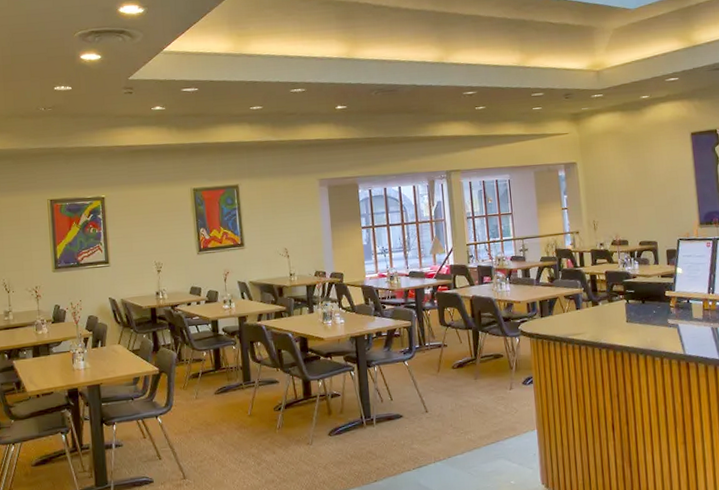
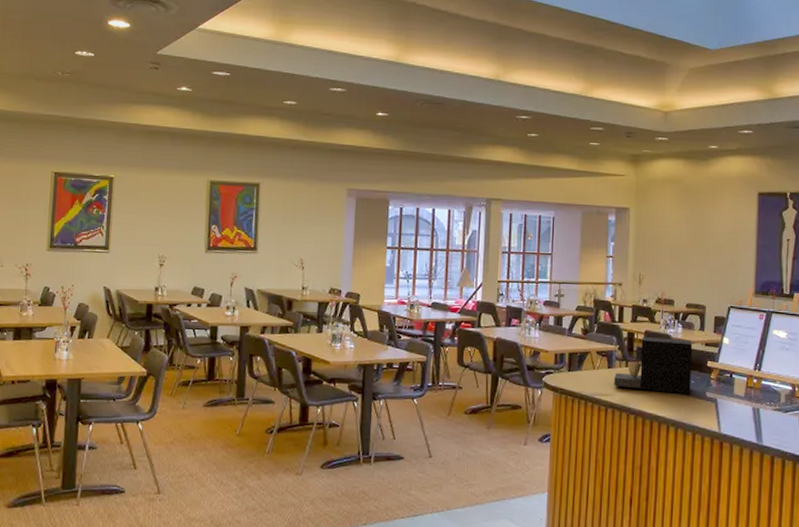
coffee maker: none [583,275,654,326] -> present [614,337,693,394]

